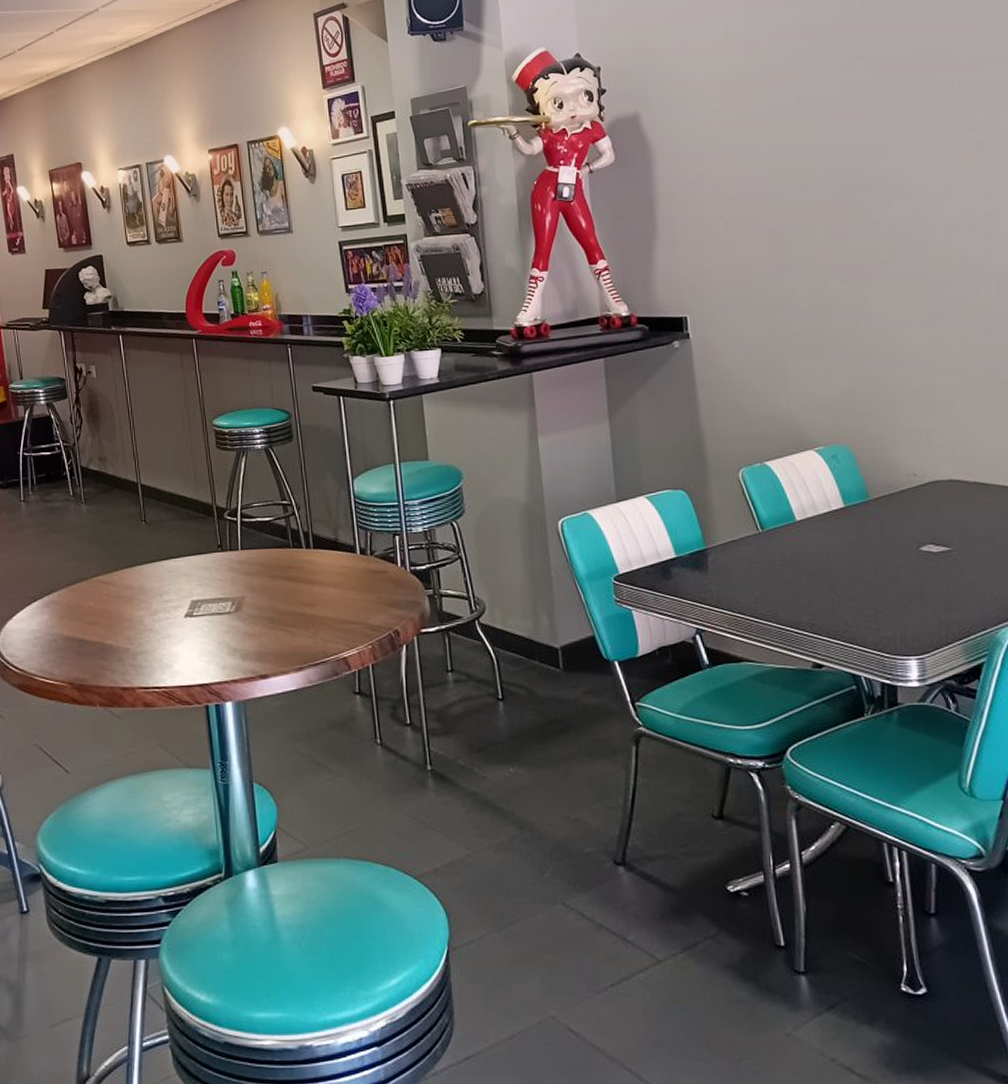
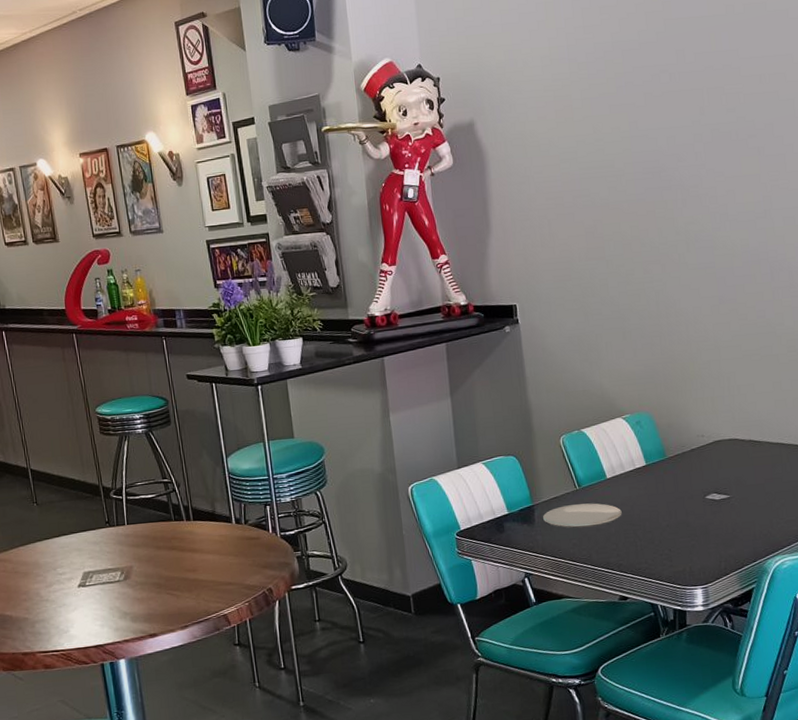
plate: none [717,549,815,579] -> present [542,503,622,529]

